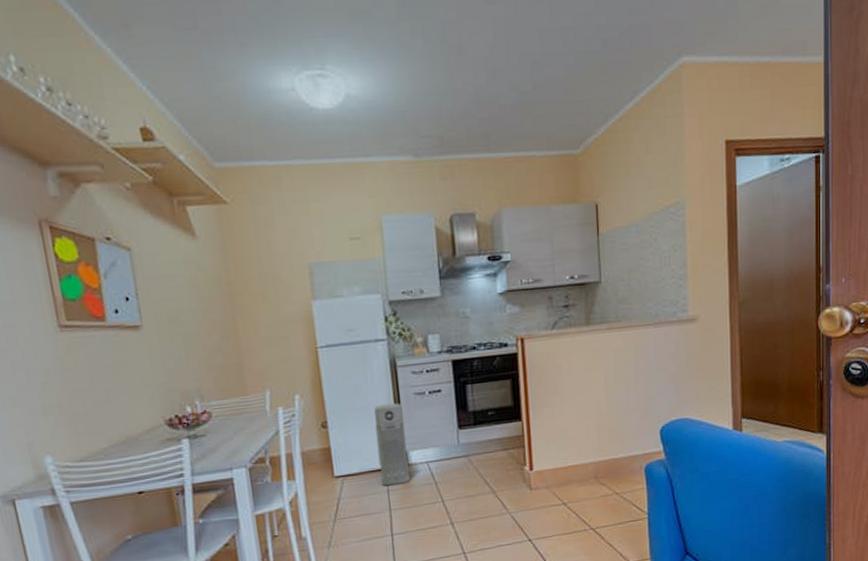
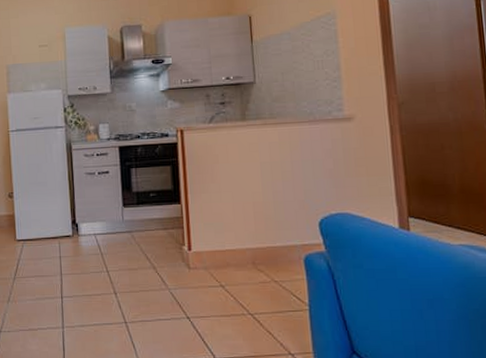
air purifier: present [374,403,410,486] -> none [52,180,79,253]

